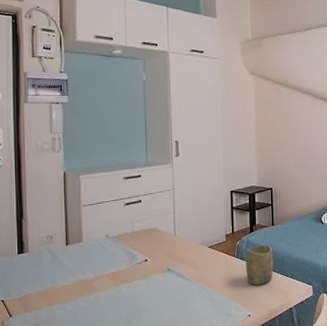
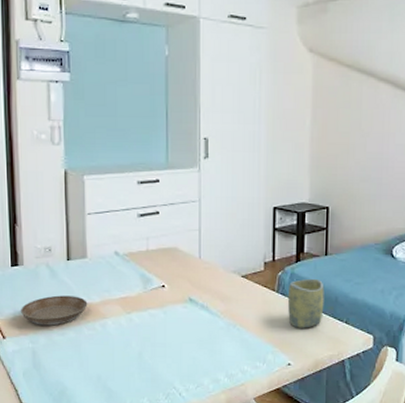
saucer: none [26,274,84,302] -> present [21,295,88,326]

